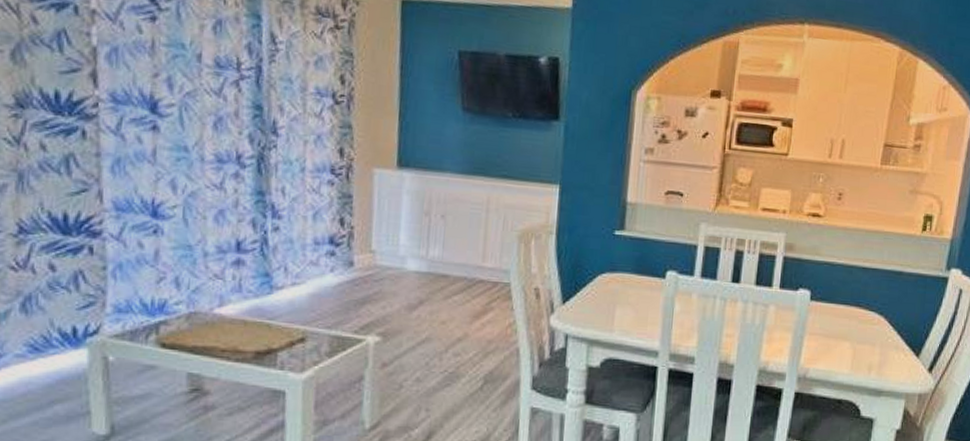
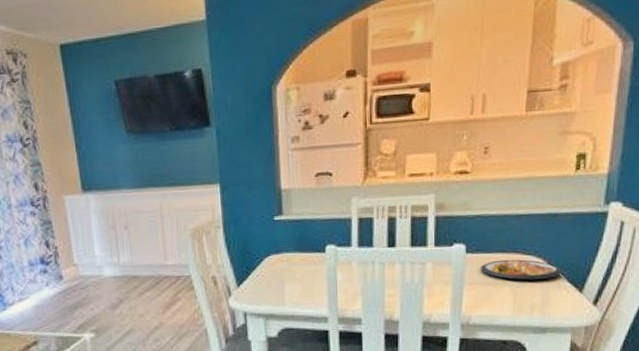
dish: none [822,312,901,339] -> present [480,259,561,281]

